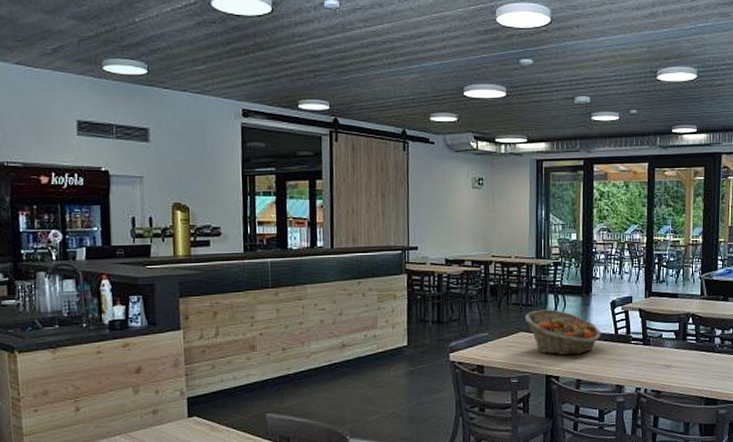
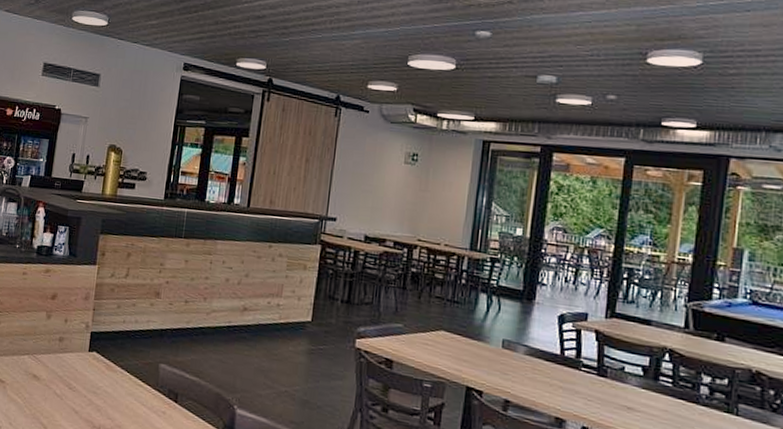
fruit basket: present [524,309,602,356] -> none [447,309,543,371]

